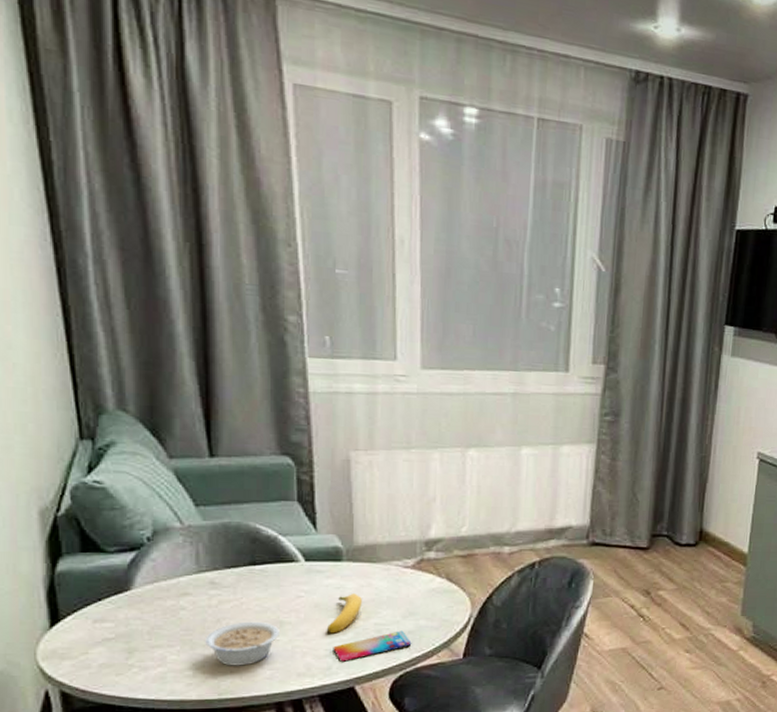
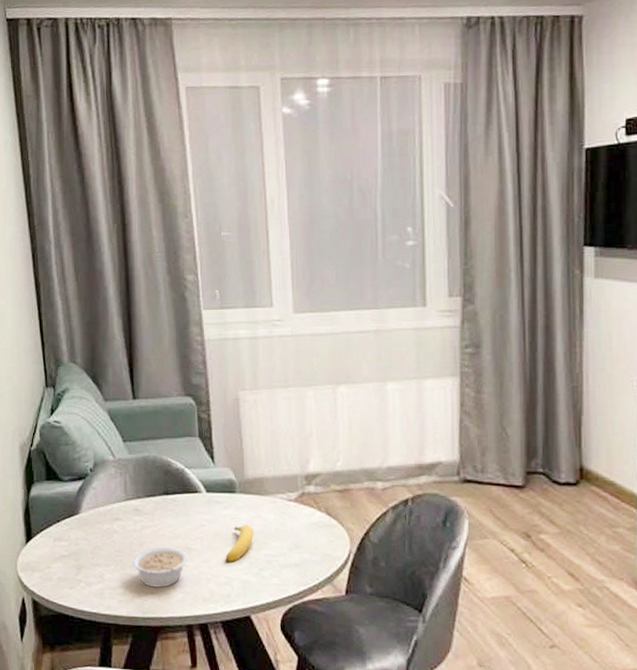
smartphone: present [333,630,412,663] -> none [231,563,298,591]

